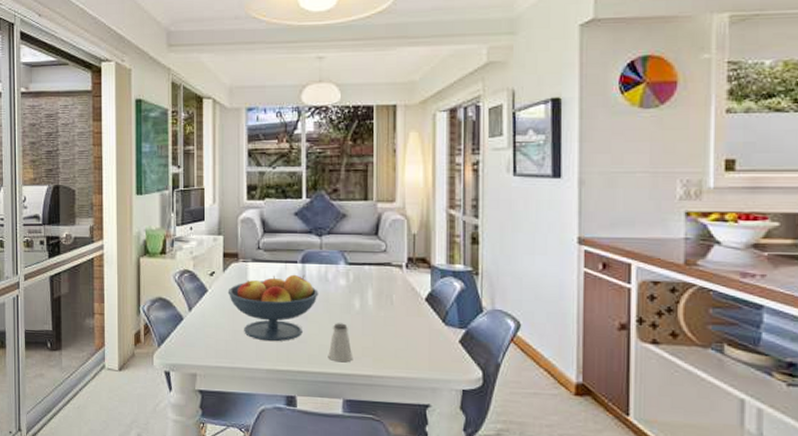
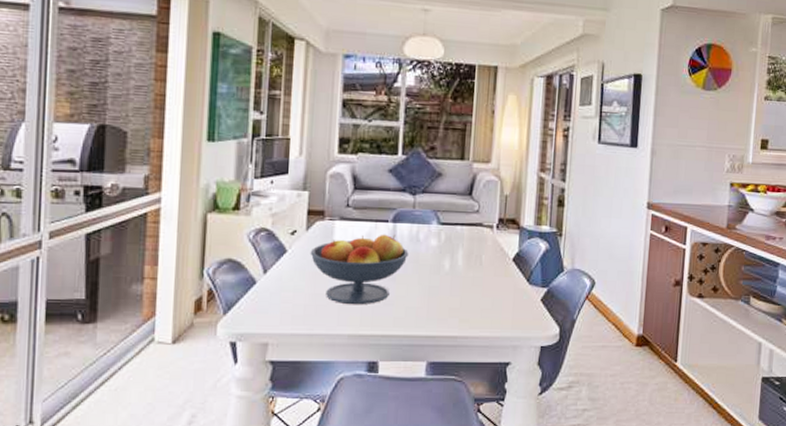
saltshaker: present [328,323,353,363] -> none [414,284,440,324]

